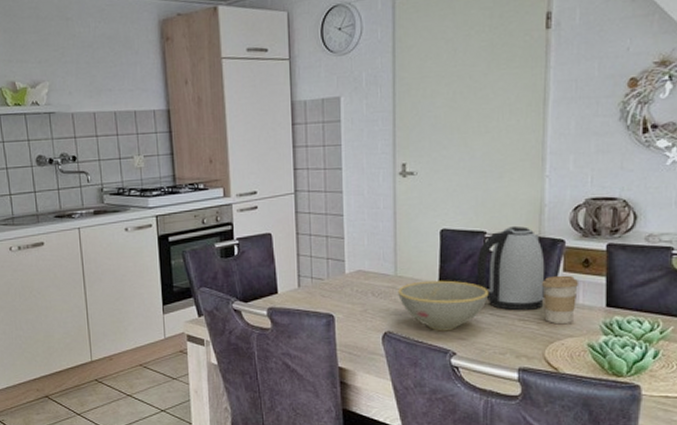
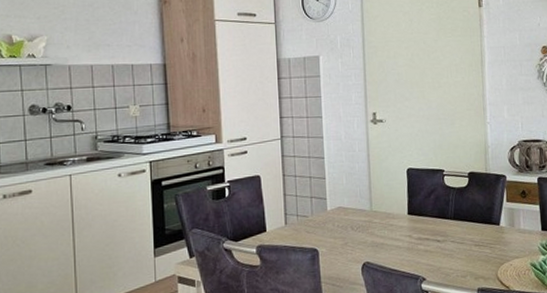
bowl: present [398,280,489,331] -> none [374,213,450,260]
kettle: present [476,225,545,311] -> none [438,164,494,237]
coffee cup: present [542,275,579,325] -> none [491,205,520,248]

